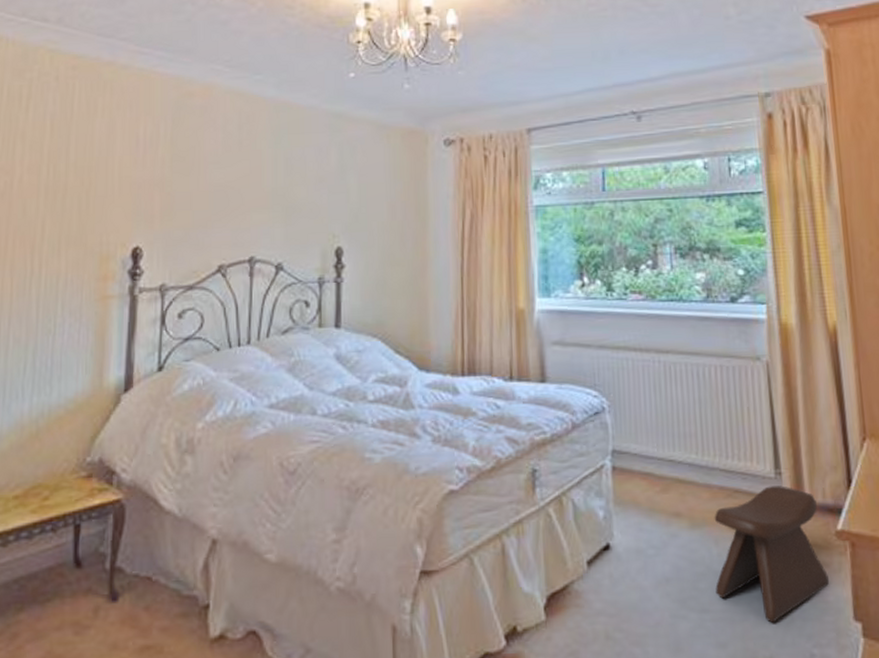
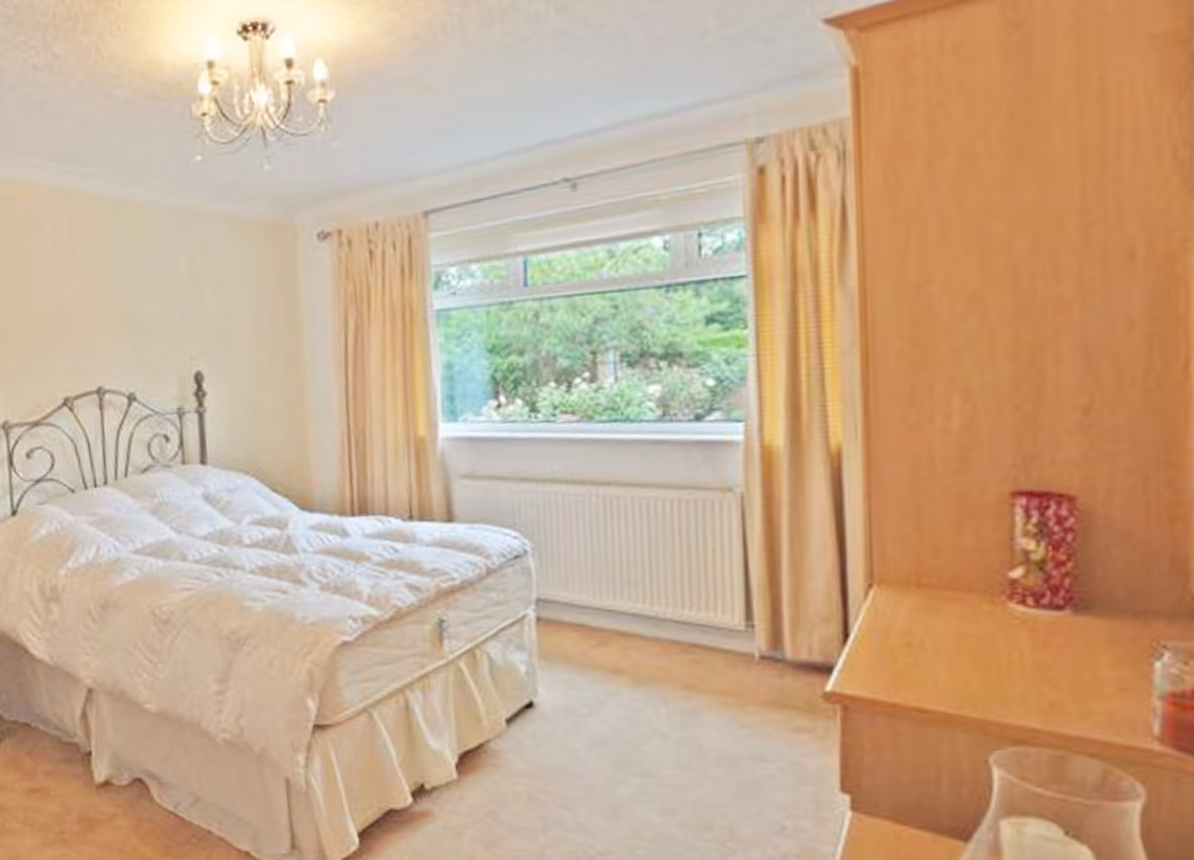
stool: present [714,486,830,623] -> none [663,640,812,791]

